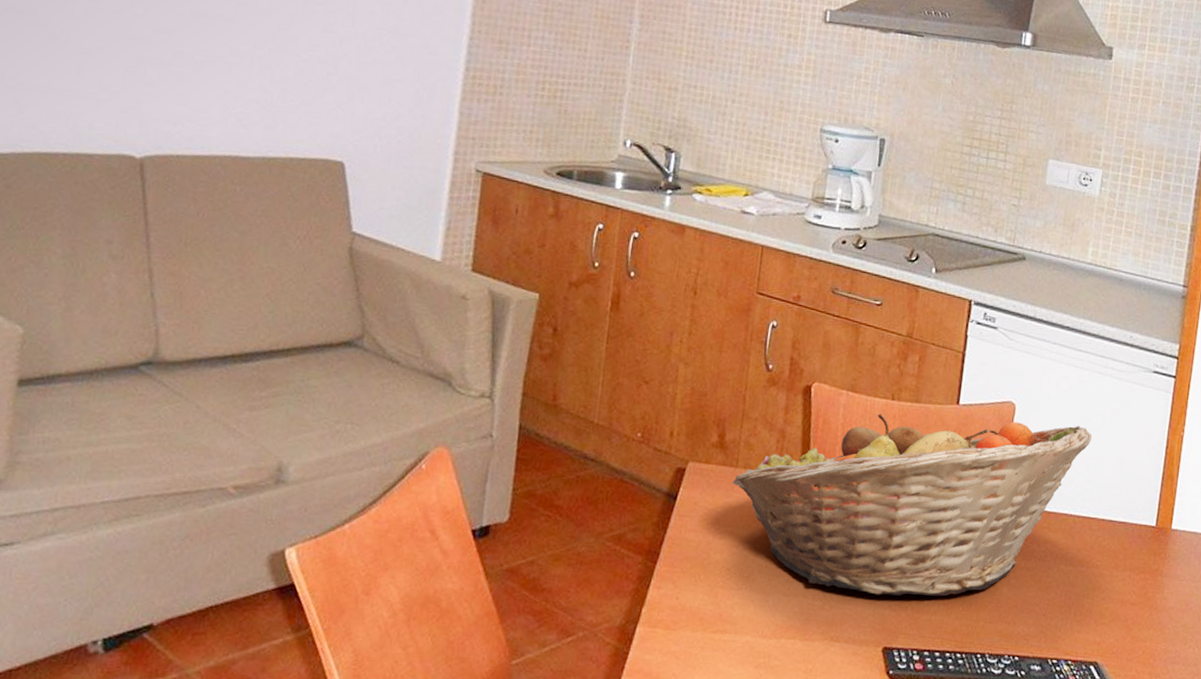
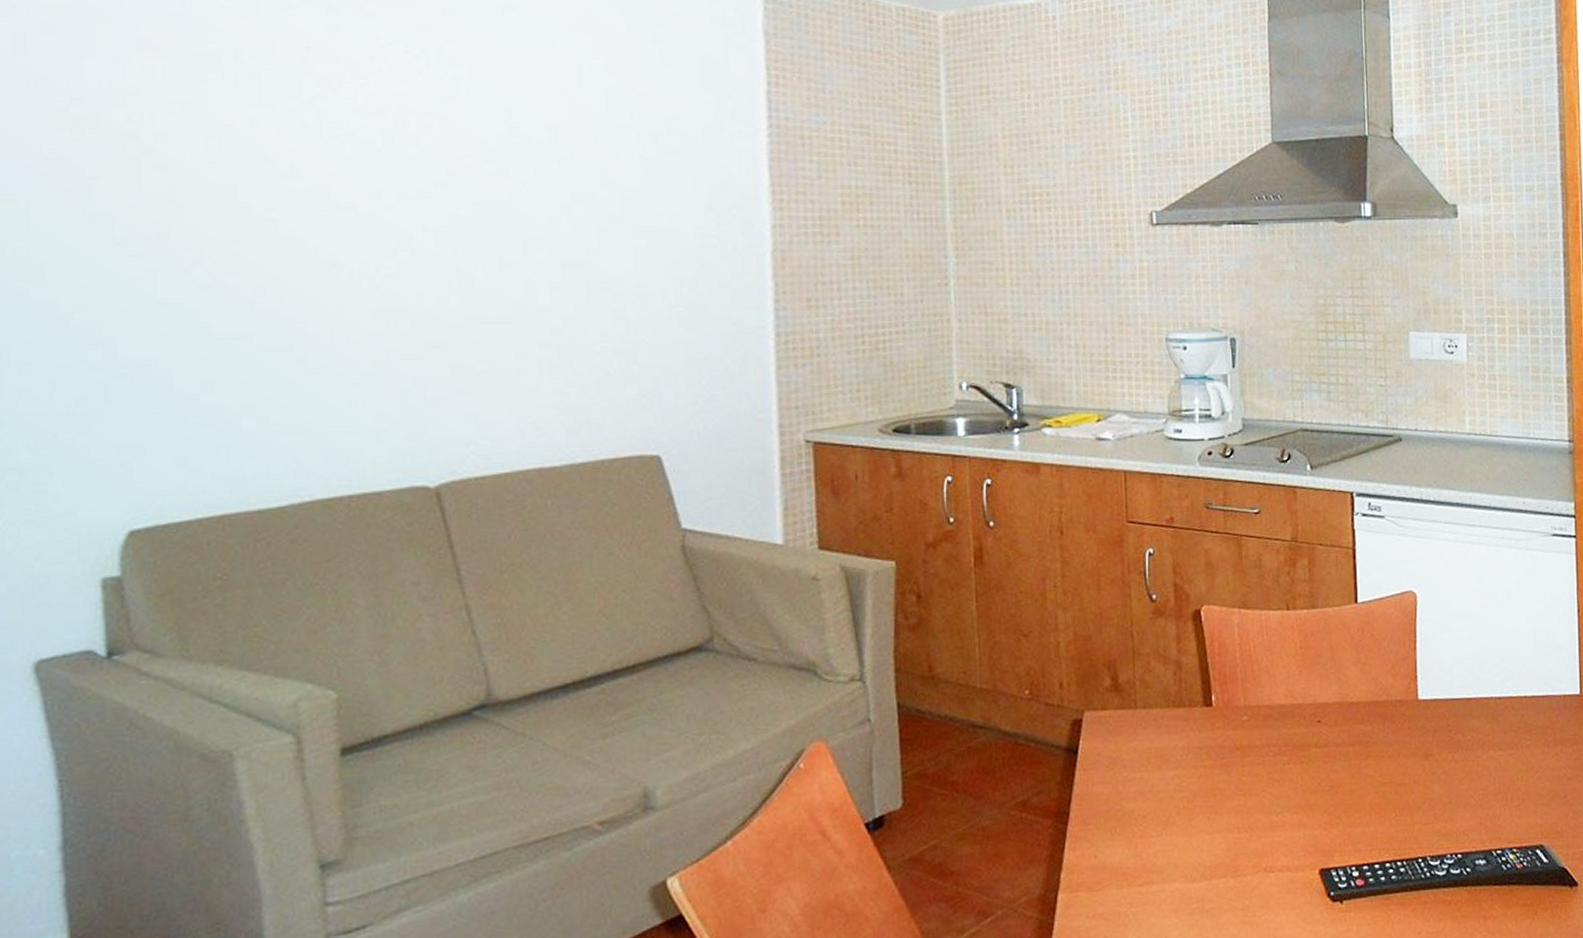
fruit basket: present [733,414,1092,596] -> none [1134,604,1501,817]

